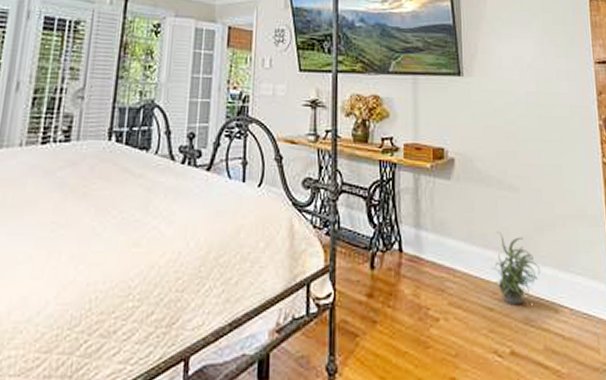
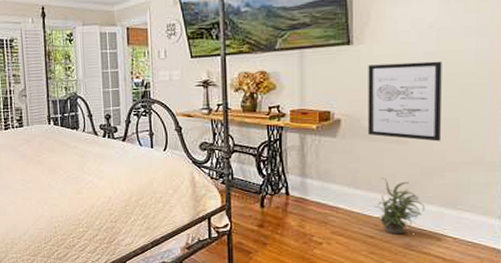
wall art: none [478,99,549,190] -> present [367,61,442,142]

